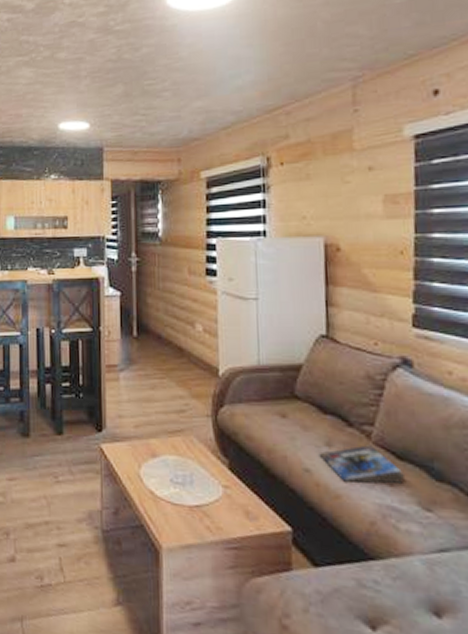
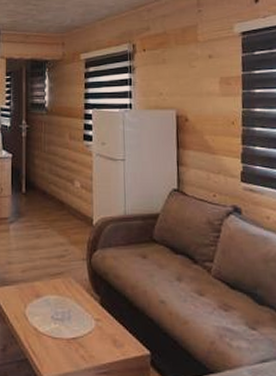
magazine: present [318,445,406,483] -> none [171,278,237,310]

